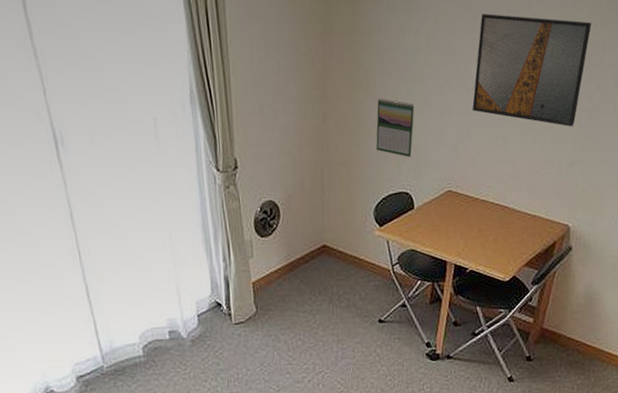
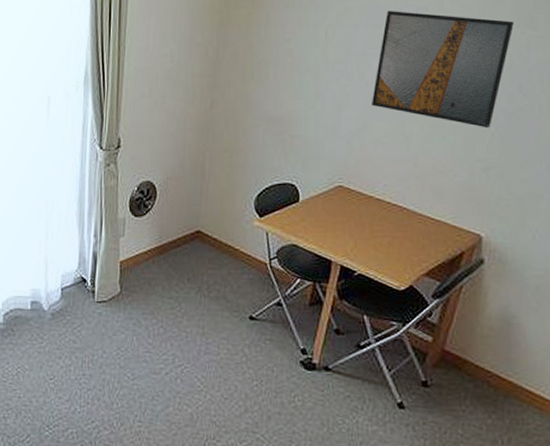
calendar: present [376,99,415,158] -> none [264,89,308,149]

